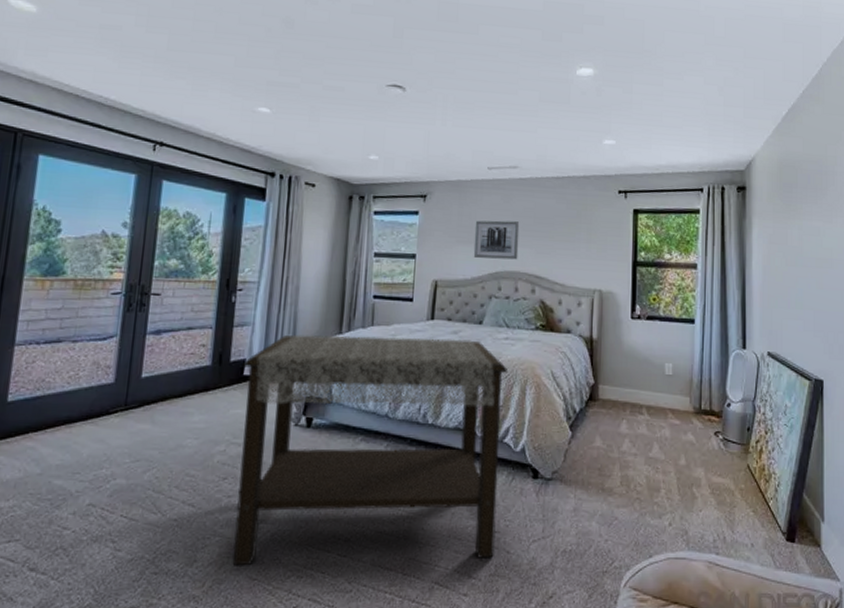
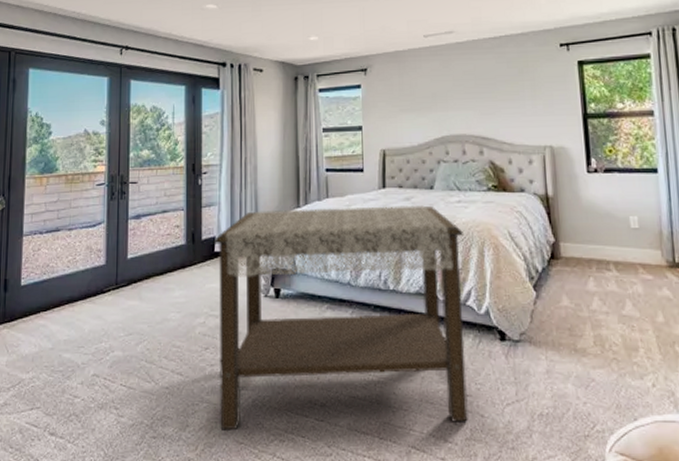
wall art: present [473,220,520,260] -> none [416,85,463,124]

